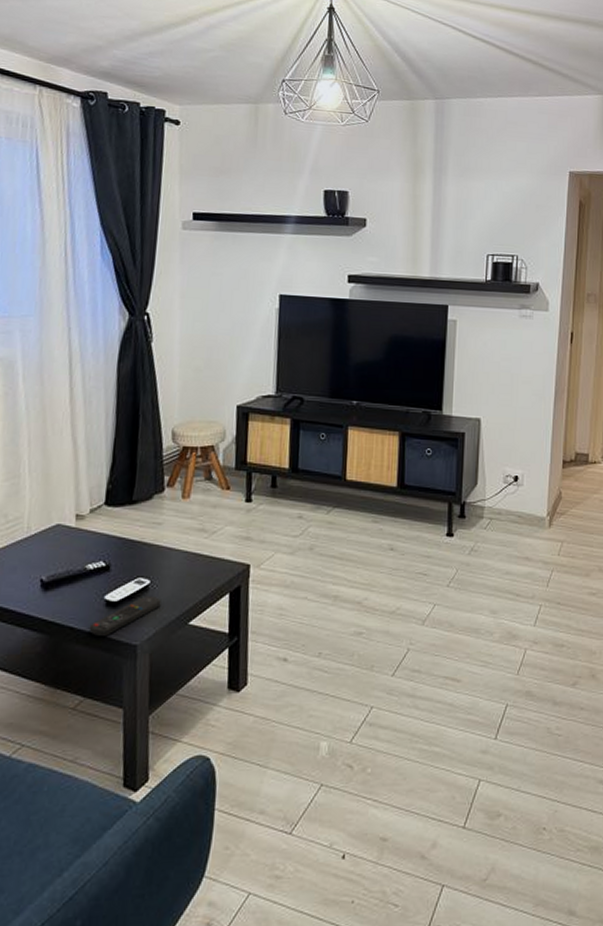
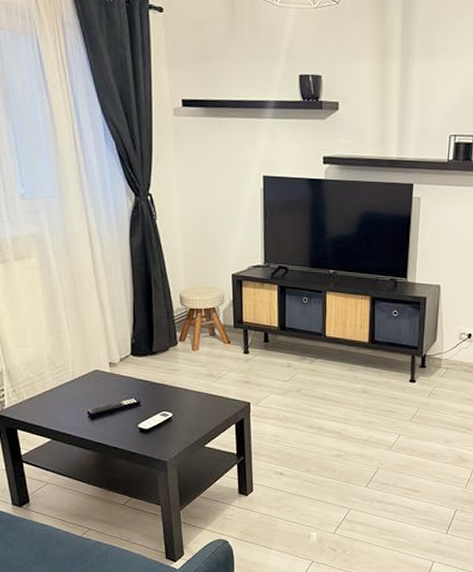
remote control: present [89,595,161,636] -> none [129,425,182,454]

